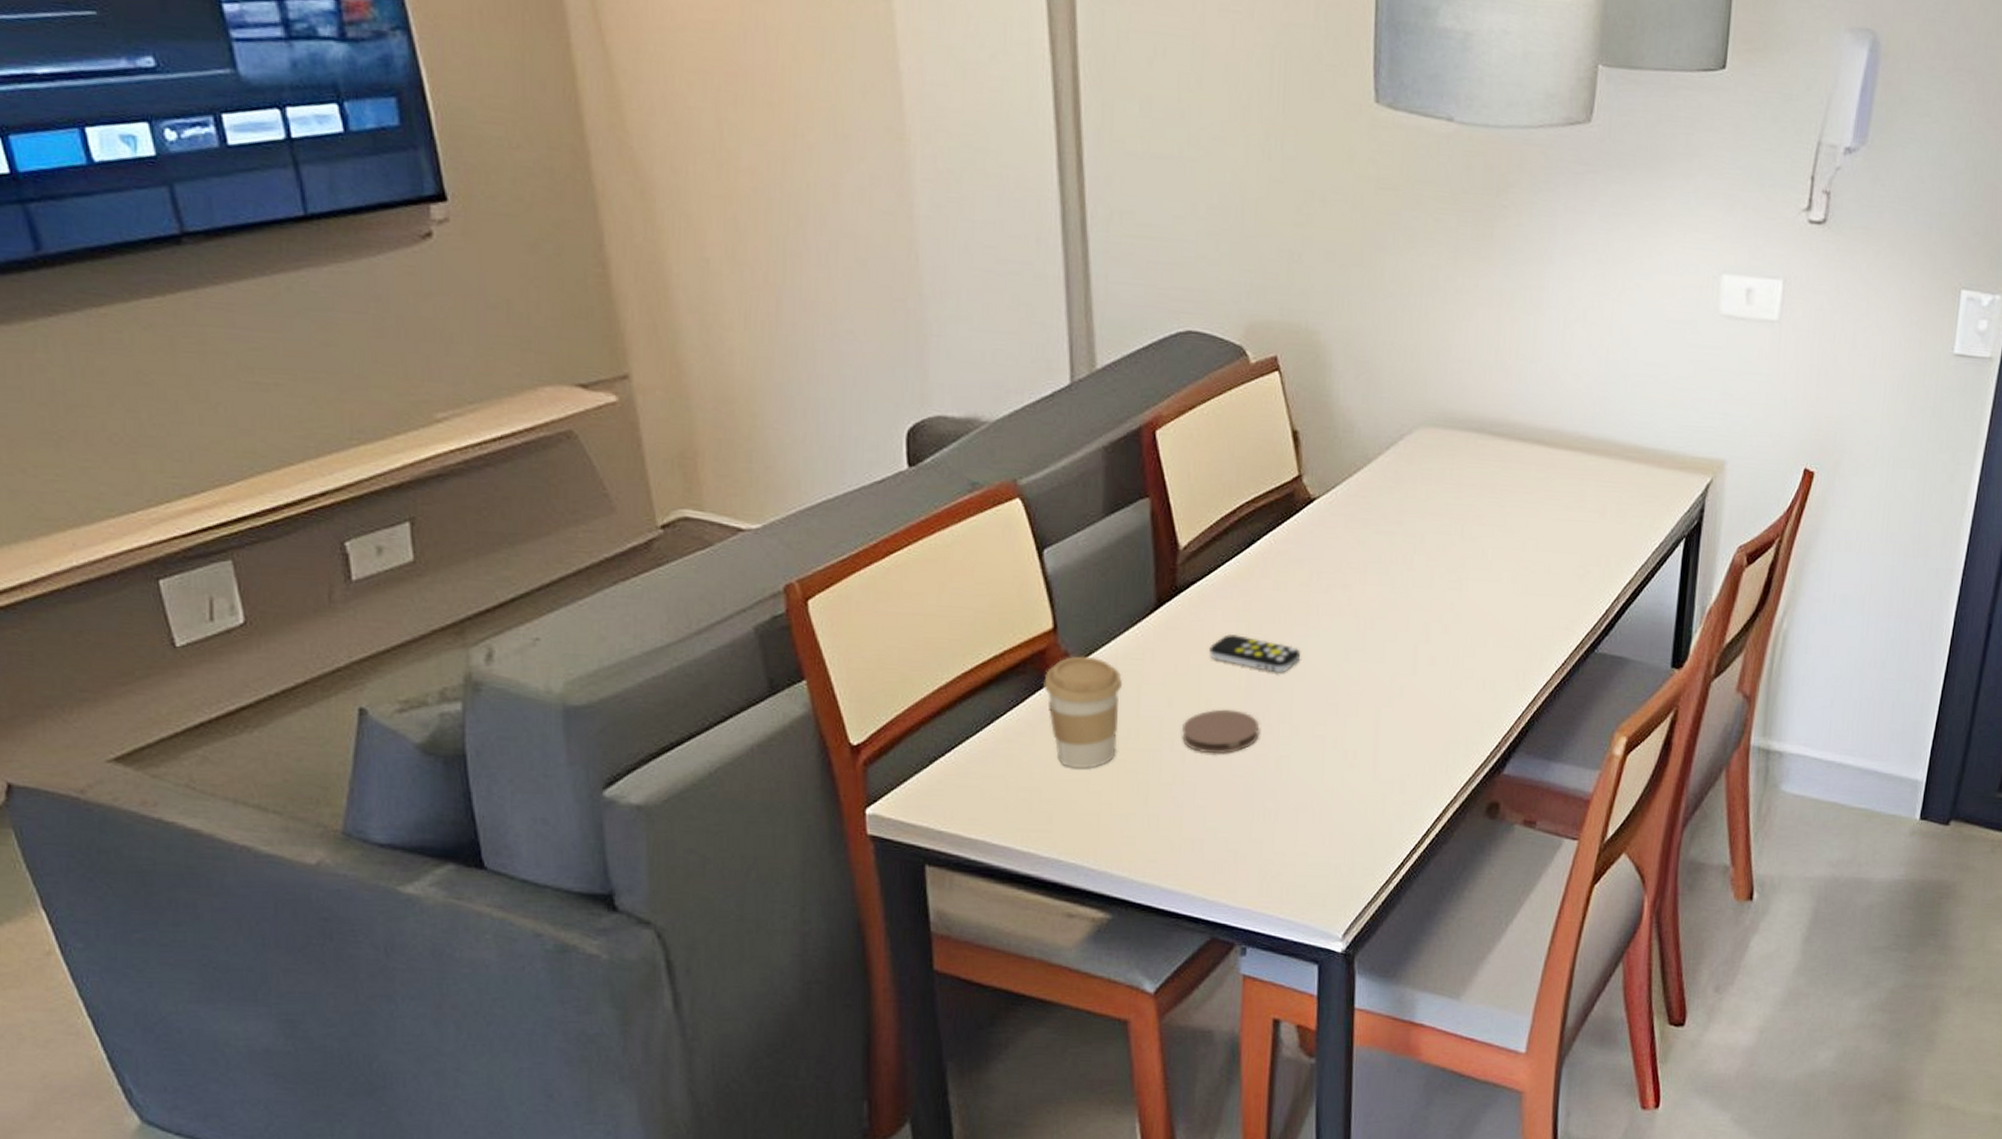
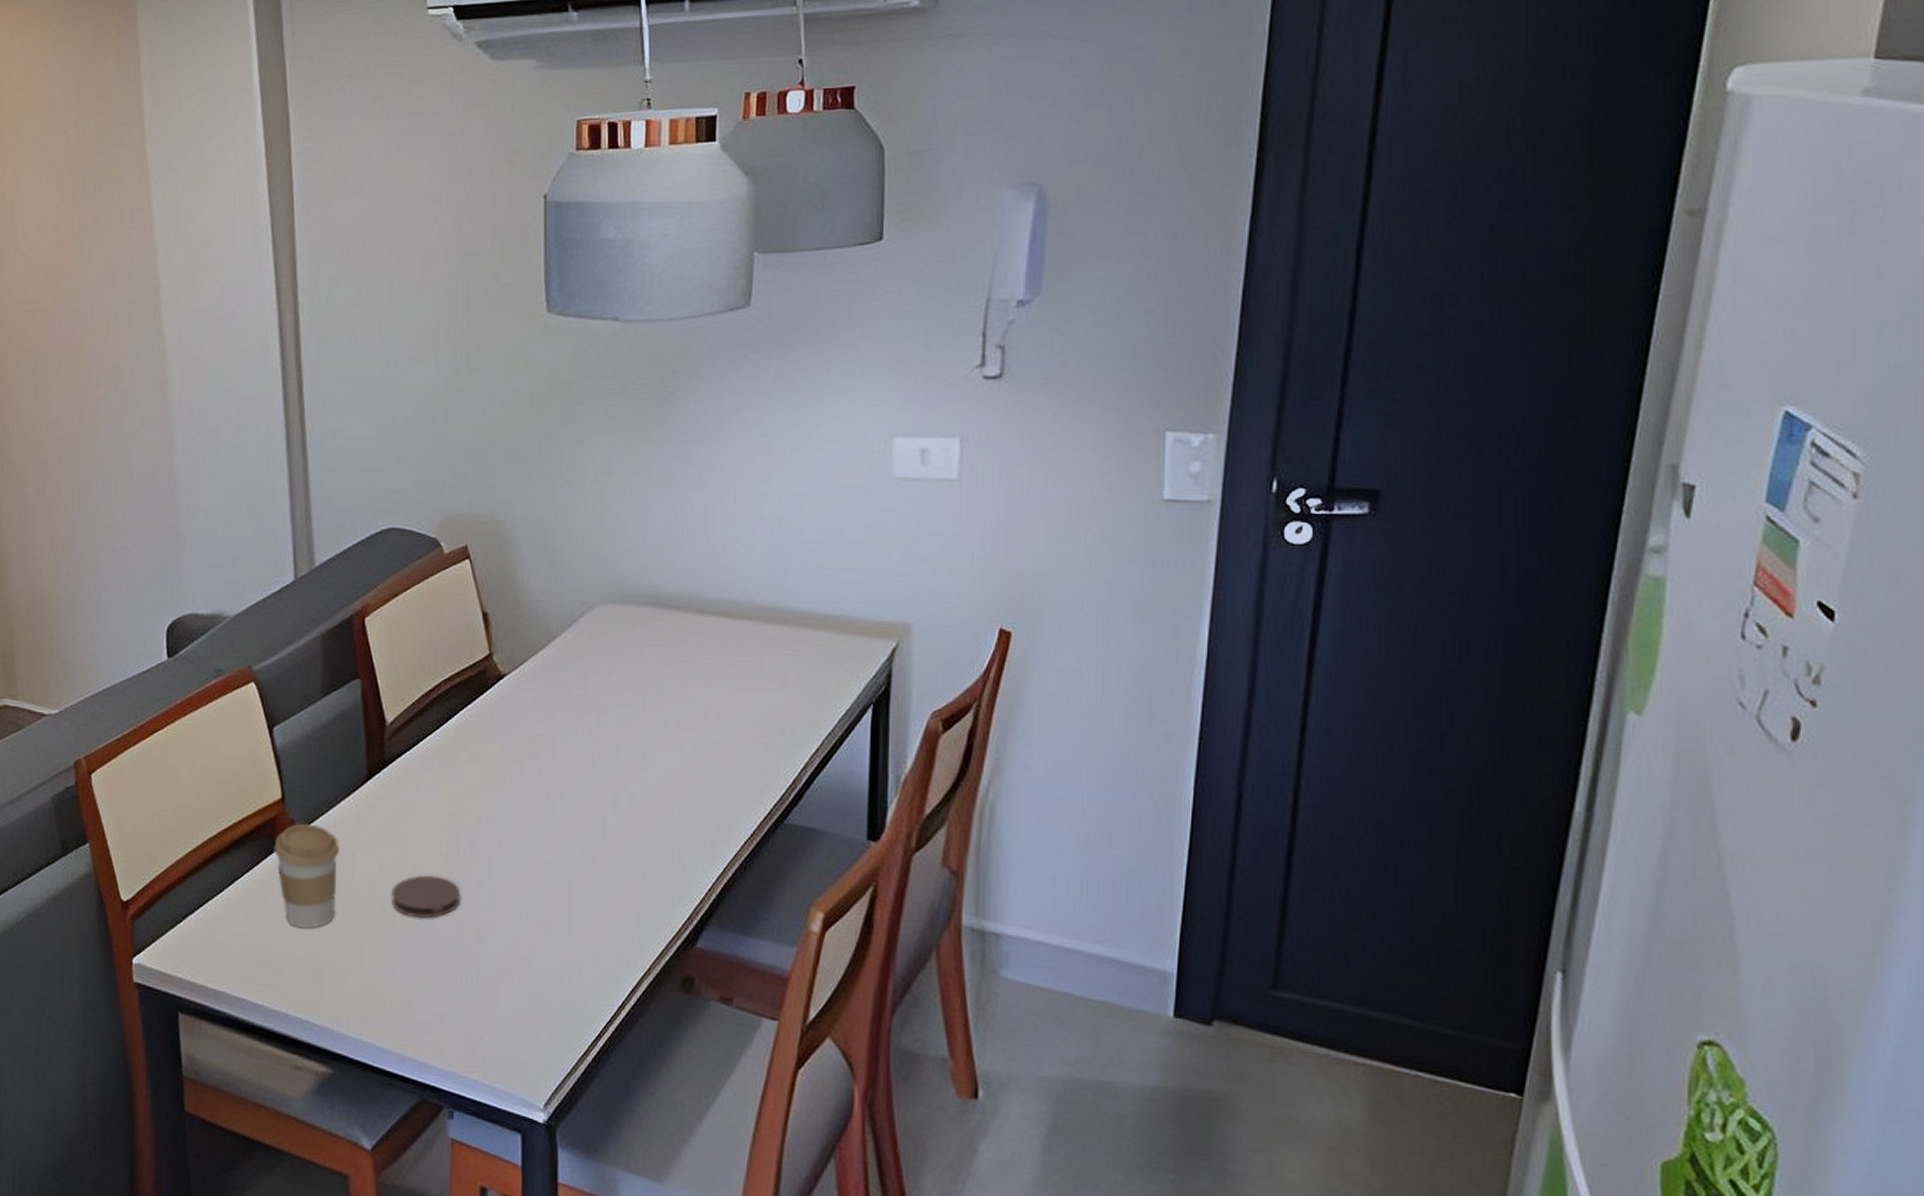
remote control: present [1209,633,1301,673] -> none [414,803,497,842]

